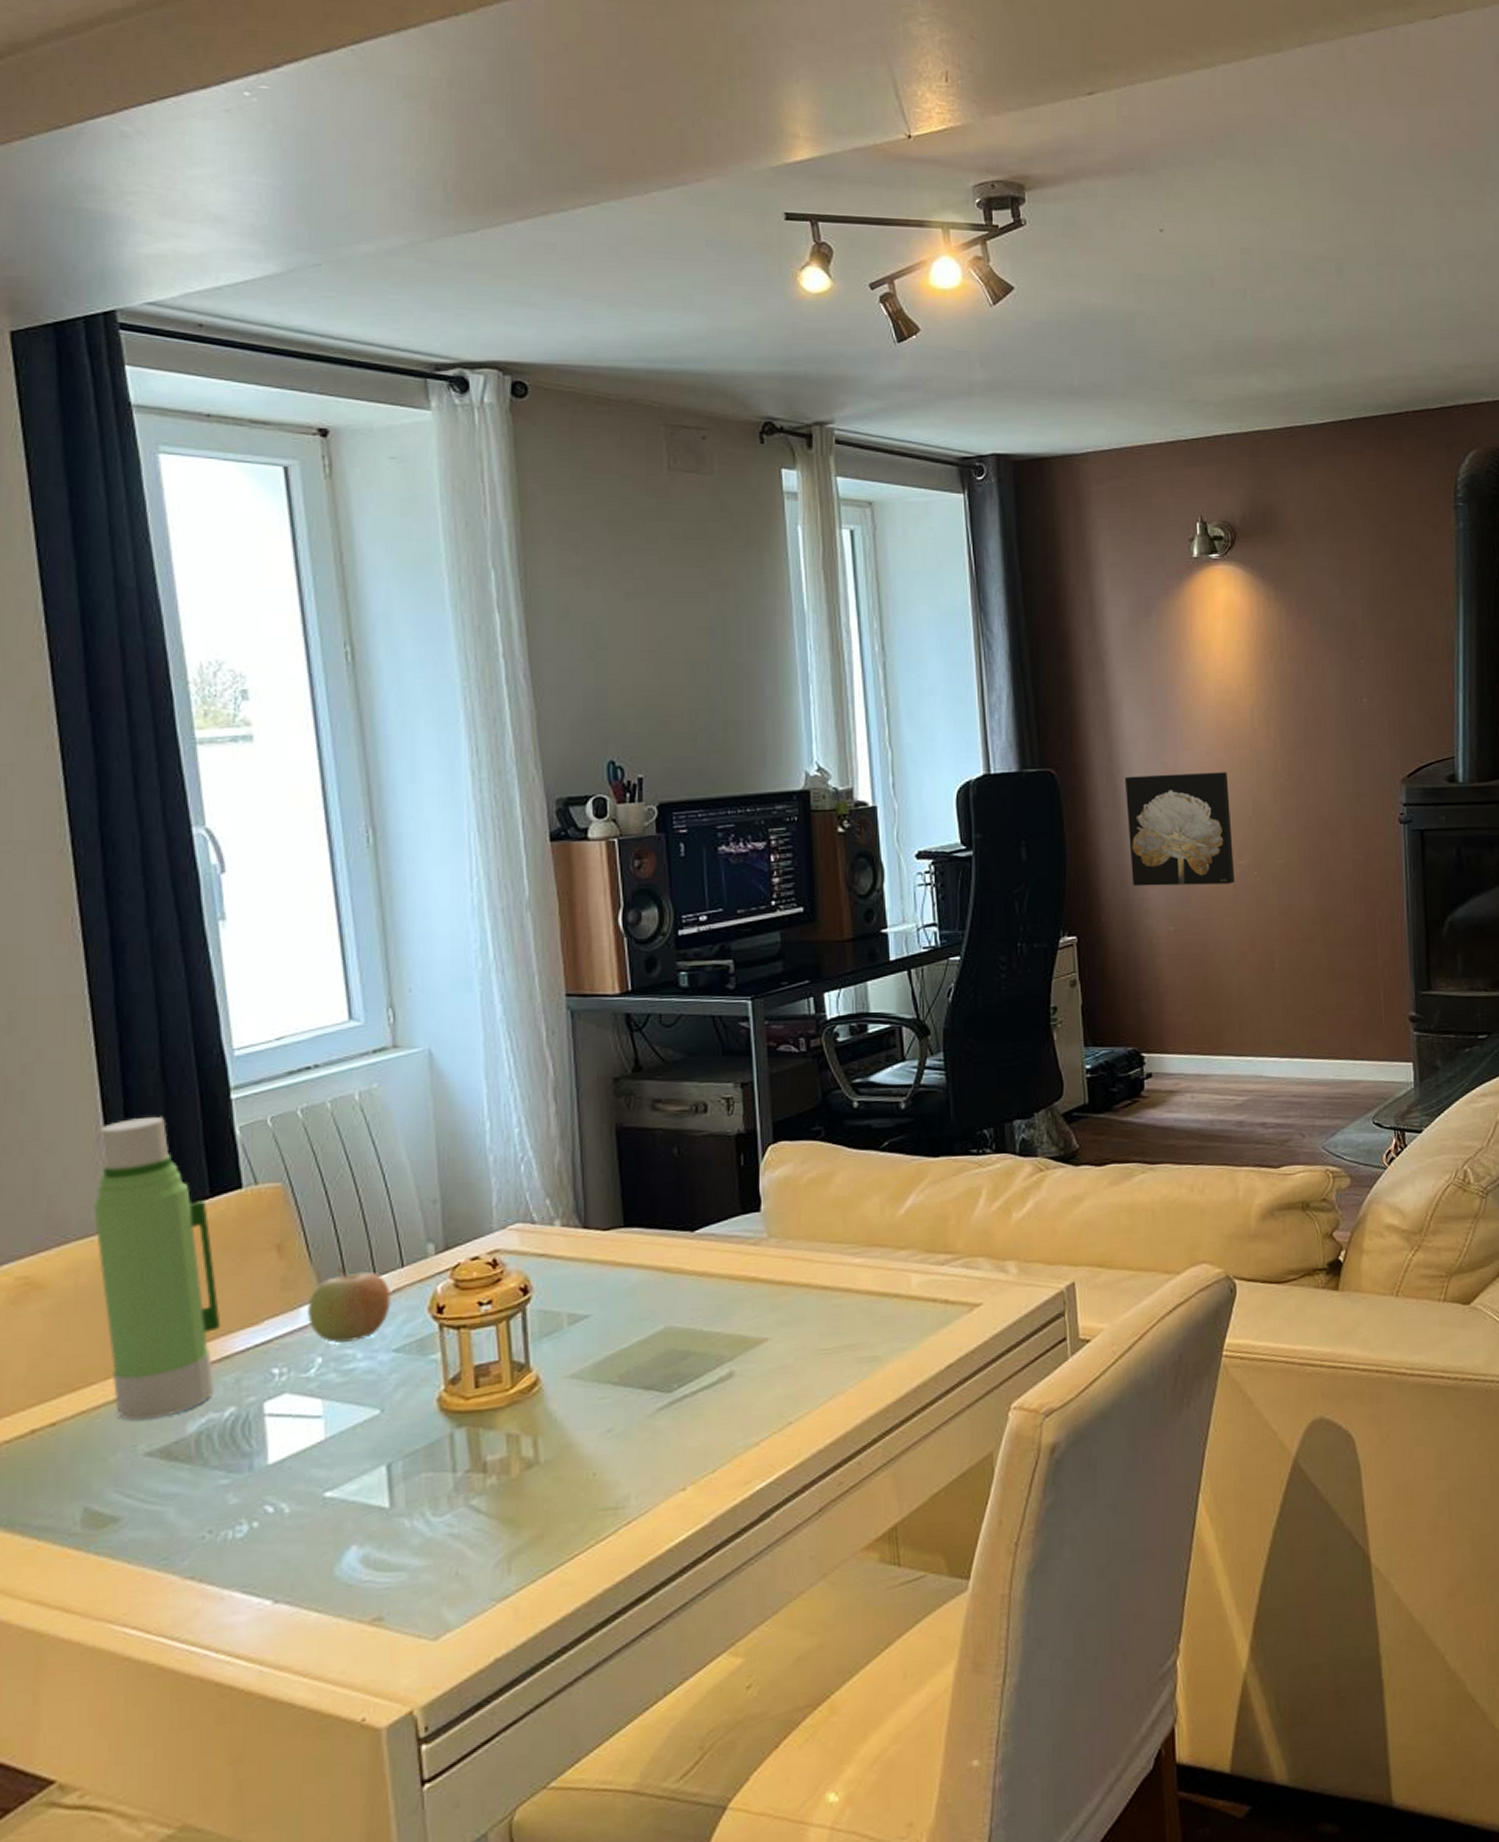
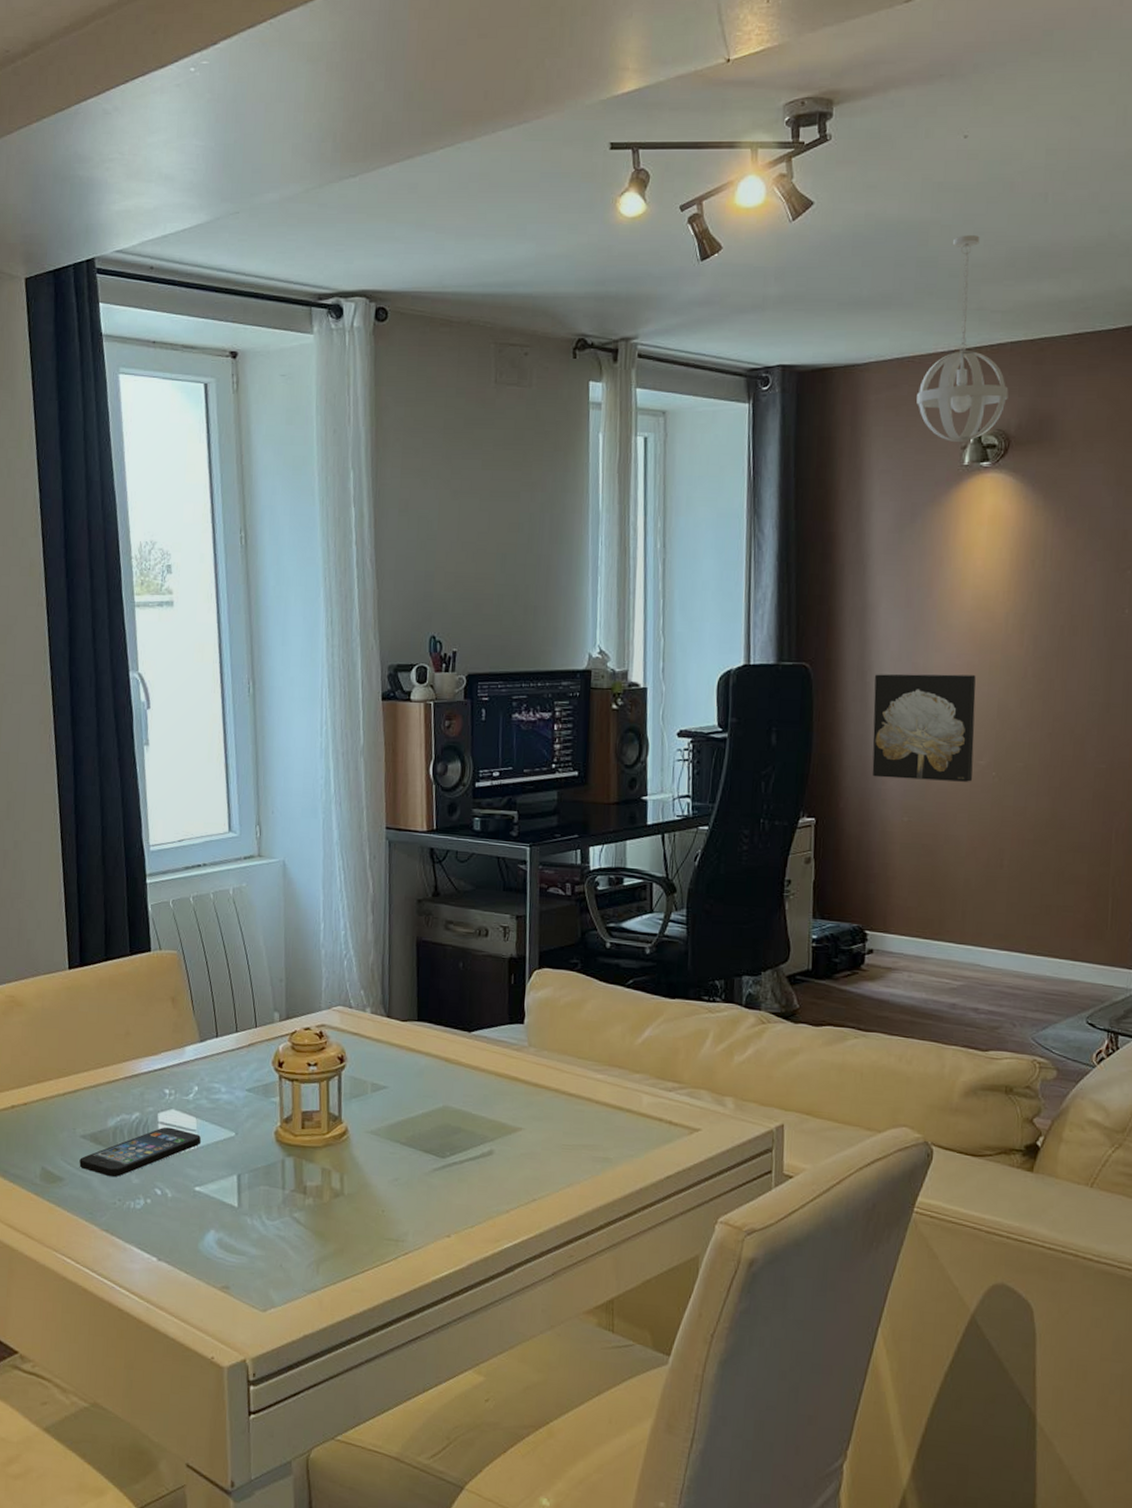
water bottle: present [93,1116,221,1421] -> none [55,890,133,1112]
smartphone: none [144,1418,331,1503] -> present [79,1127,202,1178]
fruit: present [308,1267,391,1343] -> none [190,1020,247,1079]
pendant light: none [1139,327,1230,534] -> present [916,235,1009,442]

